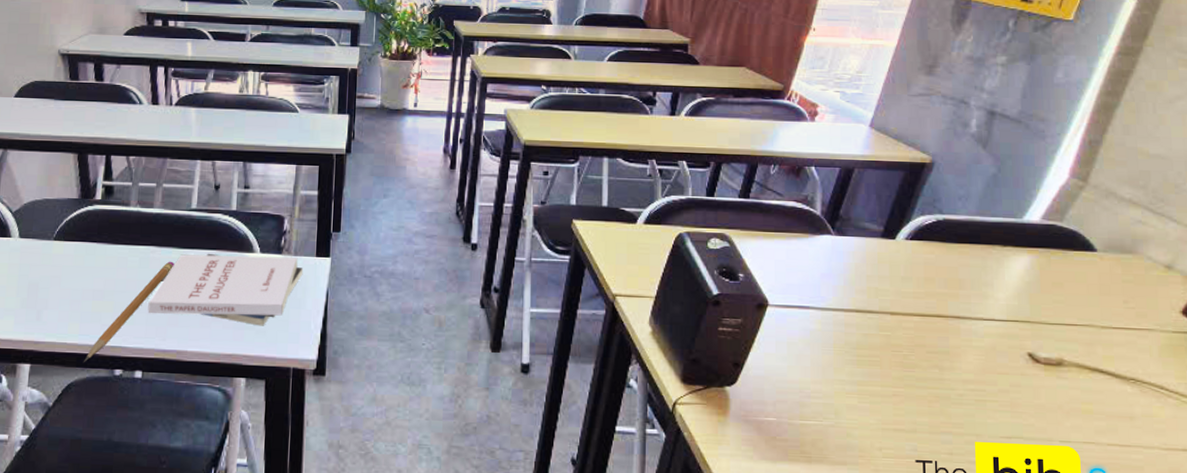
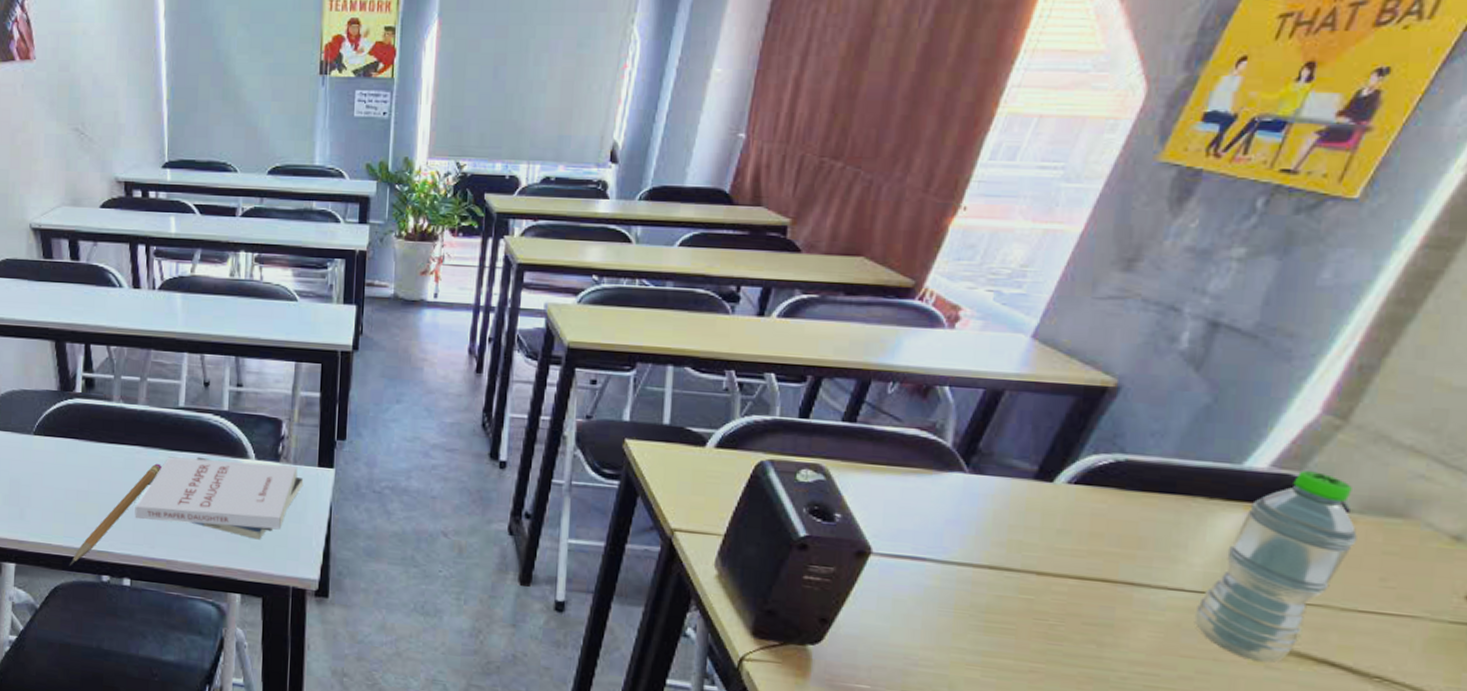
water bottle: none [1004,221,1105,374] -> present [1194,470,1357,663]

